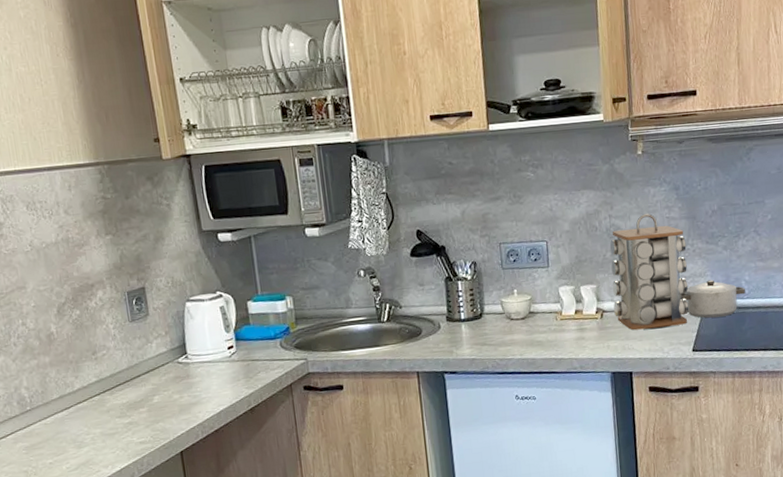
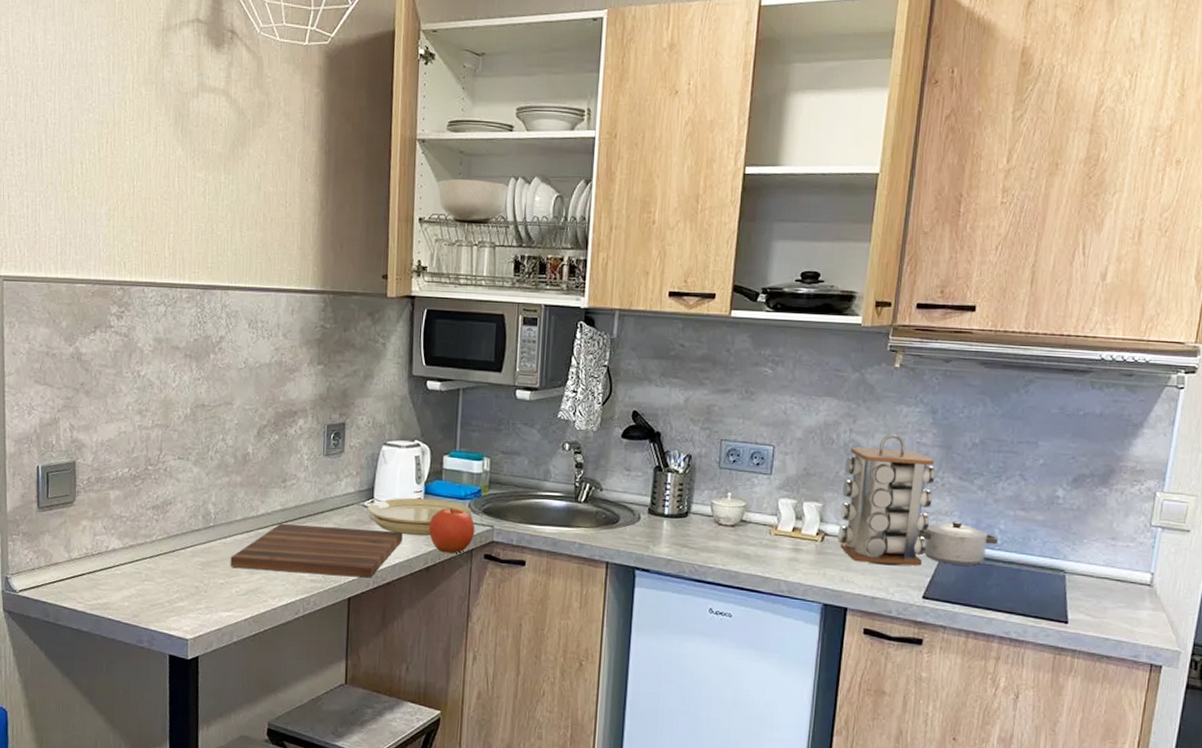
cutting board: none [54,380,223,446] -> present [230,523,403,578]
plate: none [183,342,287,383] -> present [367,497,473,536]
bowl: none [191,33,263,79] -> present [437,178,509,225]
fruit: none [245,349,291,392] -> present [429,508,475,554]

